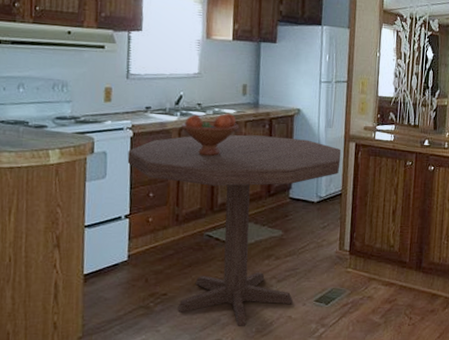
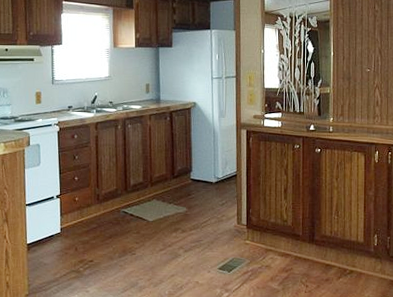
dining table: present [127,134,342,326] -> none [56,126,234,289]
fruit bowl: present [180,113,239,157] -> none [96,108,144,146]

